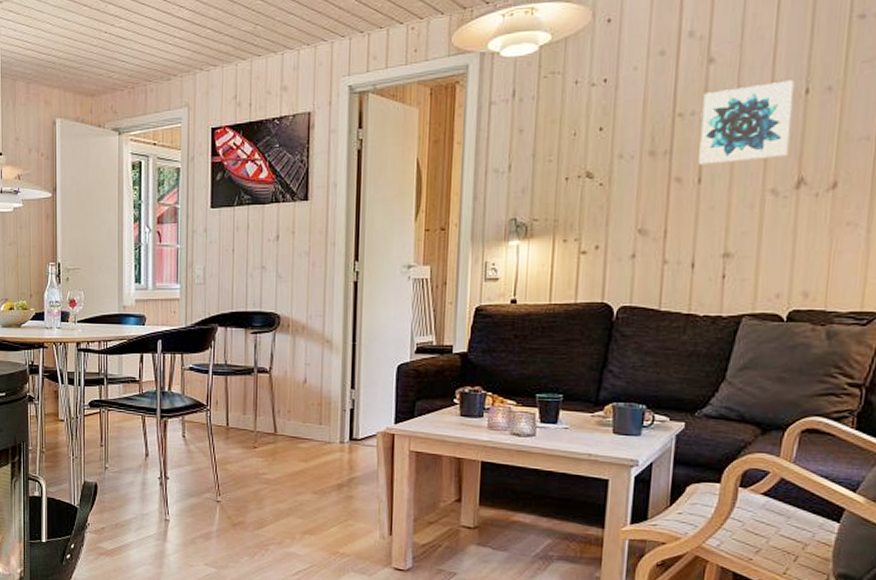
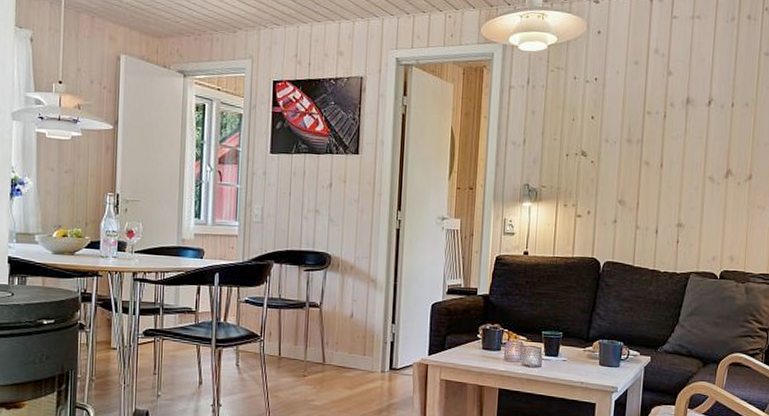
wall art: present [698,80,795,166] -> none [661,95,725,154]

